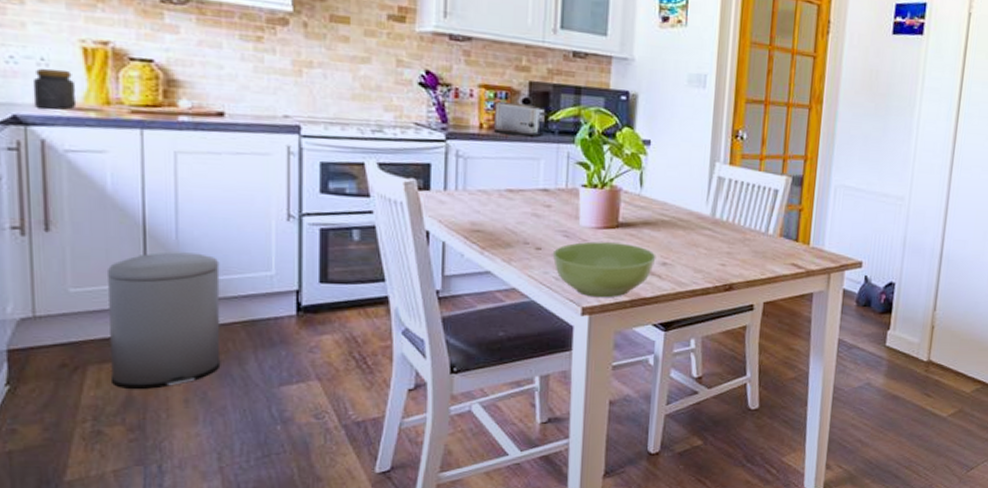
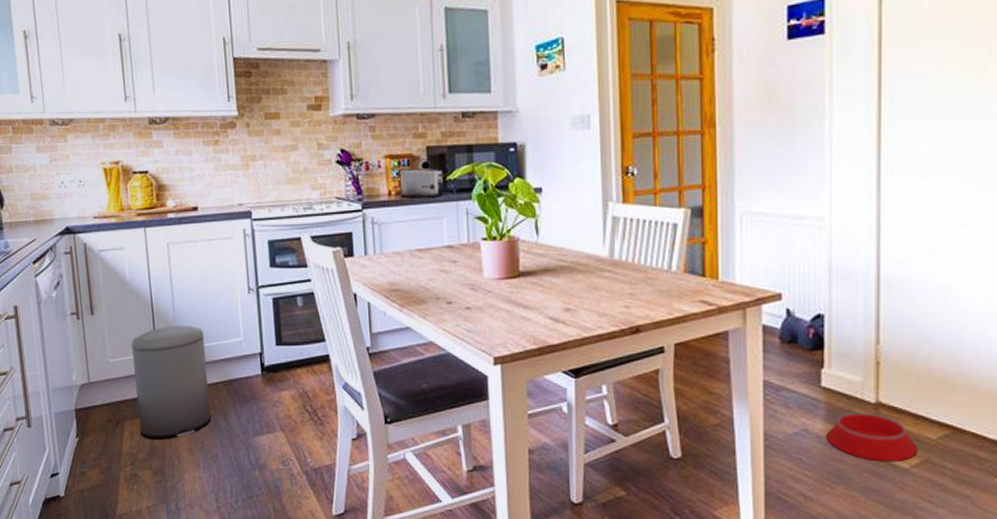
jar: present [32,68,75,110] -> none [76,187,103,219]
bowl: present [552,241,656,298] -> none [462,292,559,347]
pet bowl: none [885,369,955,411] -> present [827,412,918,461]

